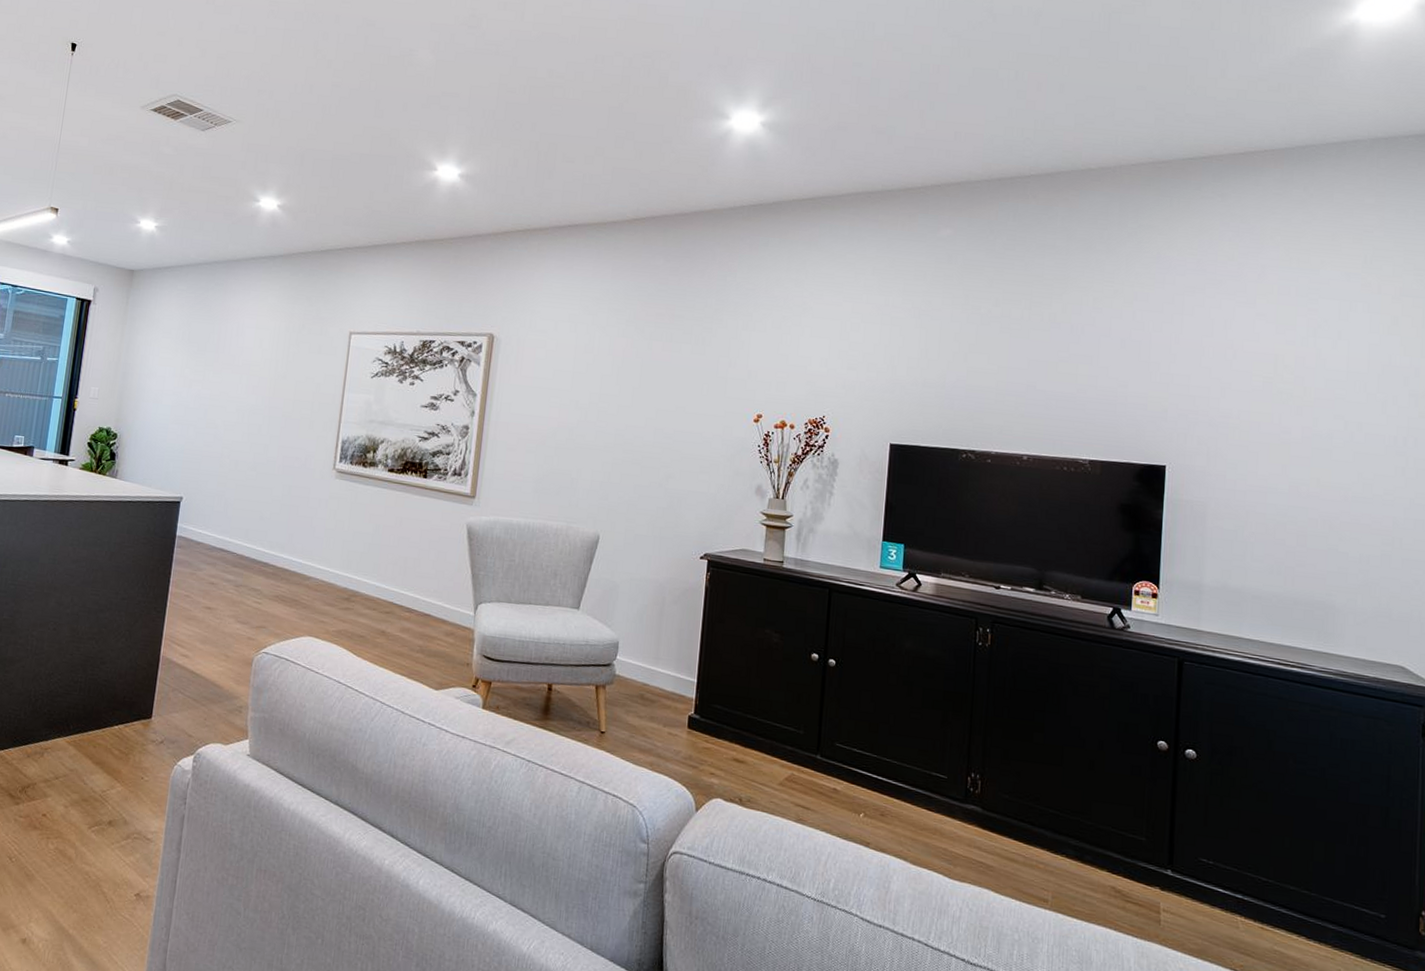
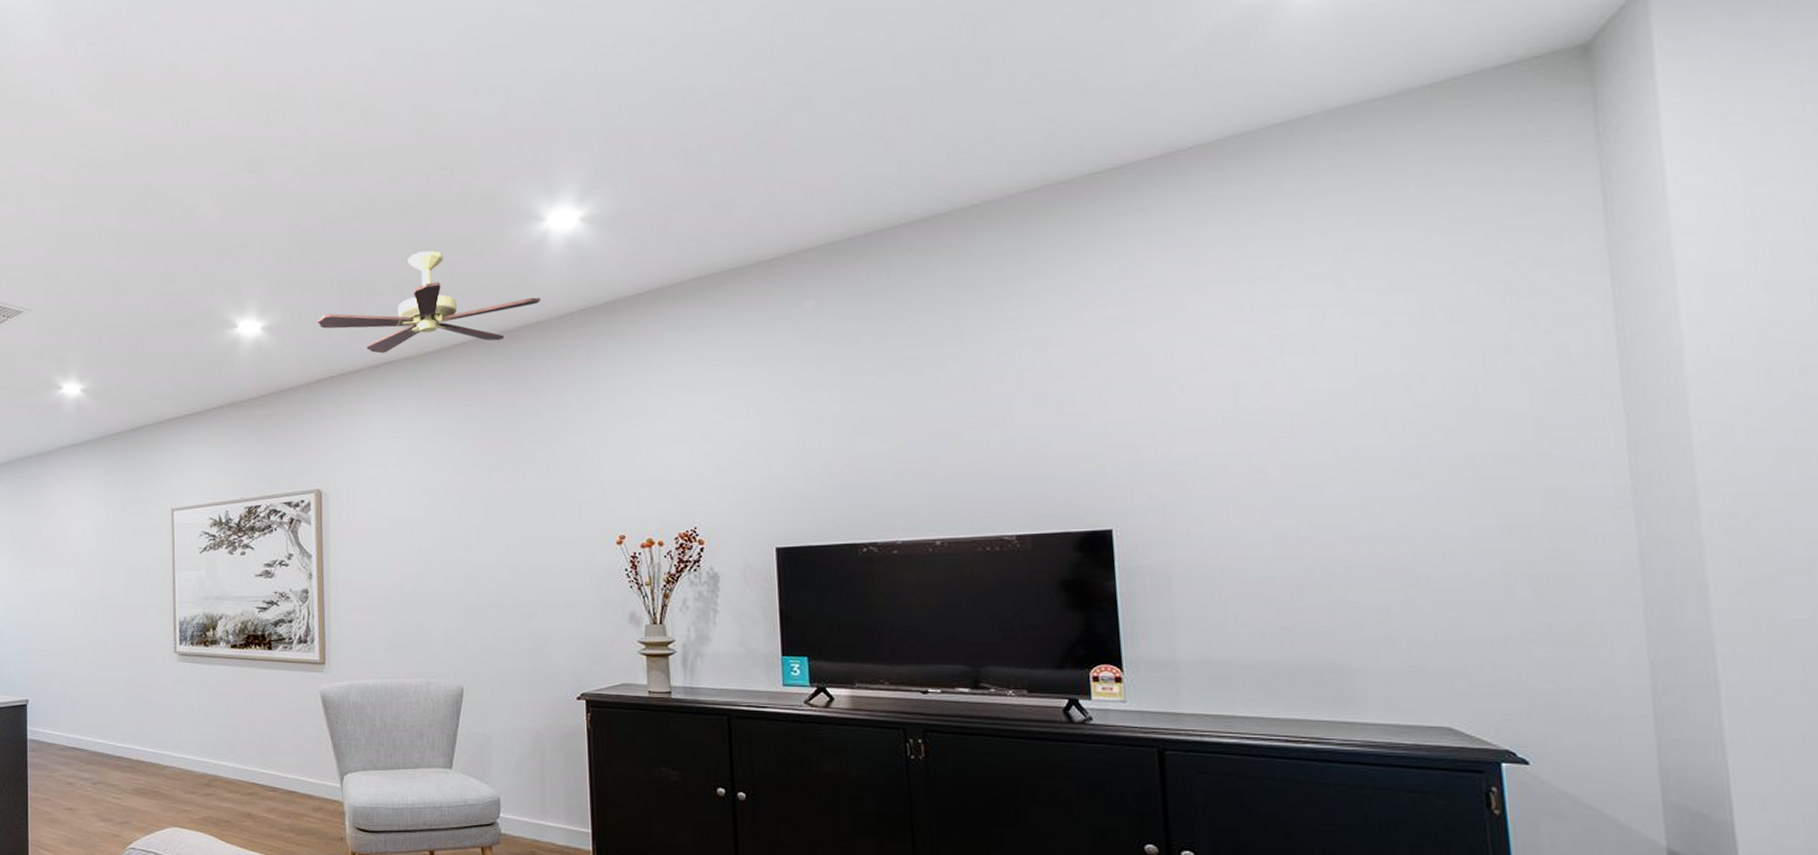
ceiling fan: none [512,128,717,222] -> present [317,251,541,354]

